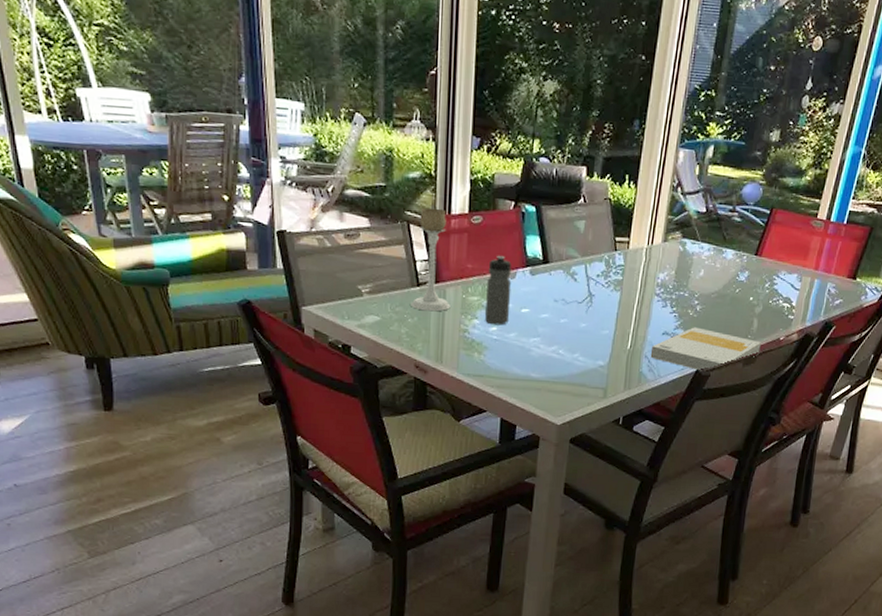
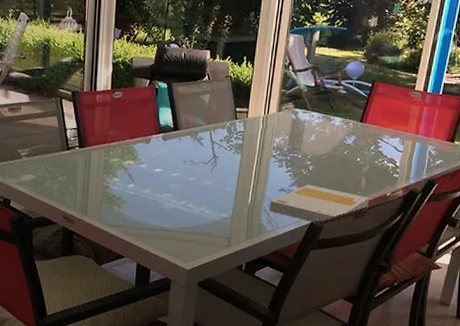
candle holder: present [411,207,451,312] -> none [61,86,95,171]
water bottle: present [485,255,512,326] -> none [124,124,147,183]

